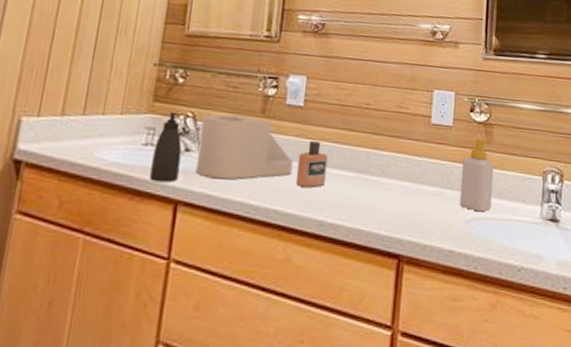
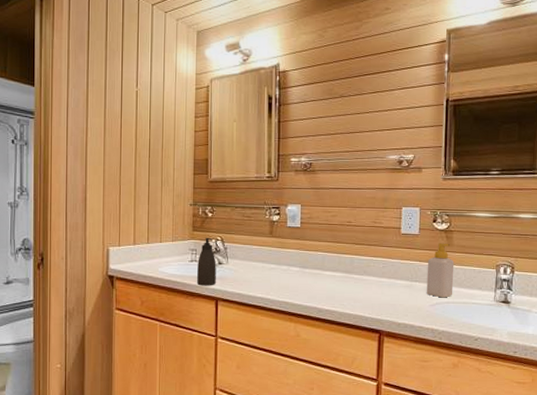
tissue dispenser: present [196,114,294,180] -> none [228,237,297,282]
perfume: present [295,140,328,188] -> none [299,251,321,286]

